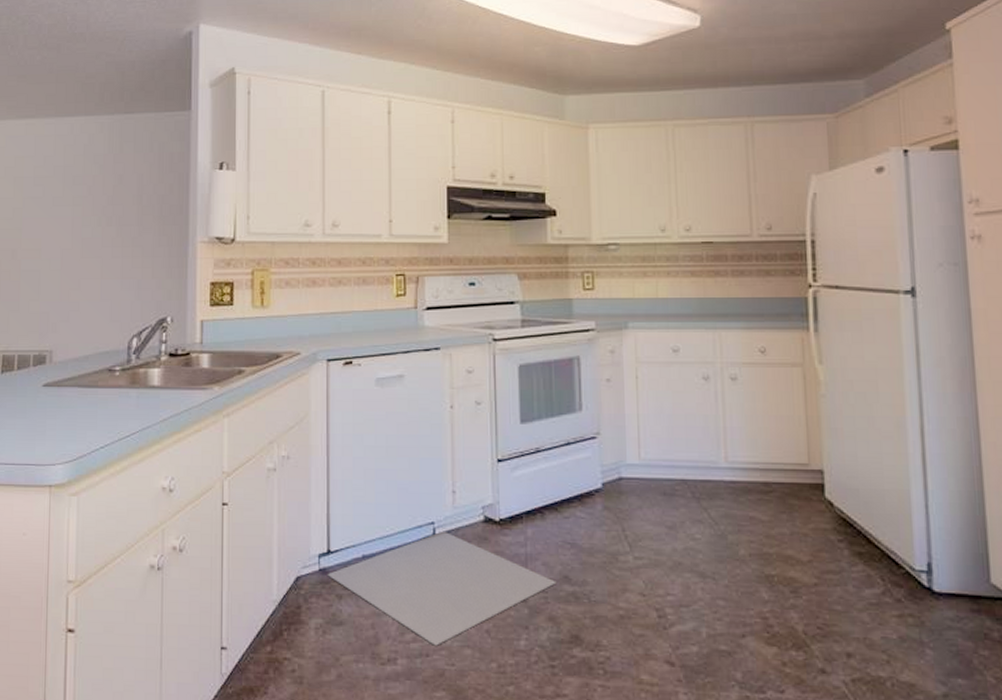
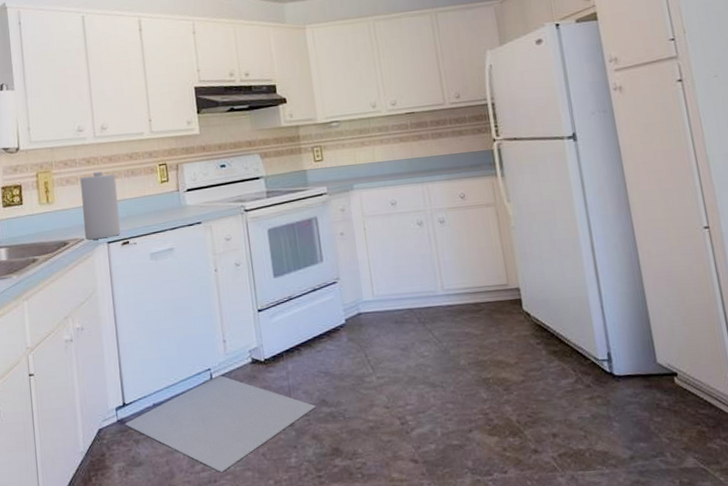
paper towel holder: none [302,276,344,355] -> present [80,172,121,240]

